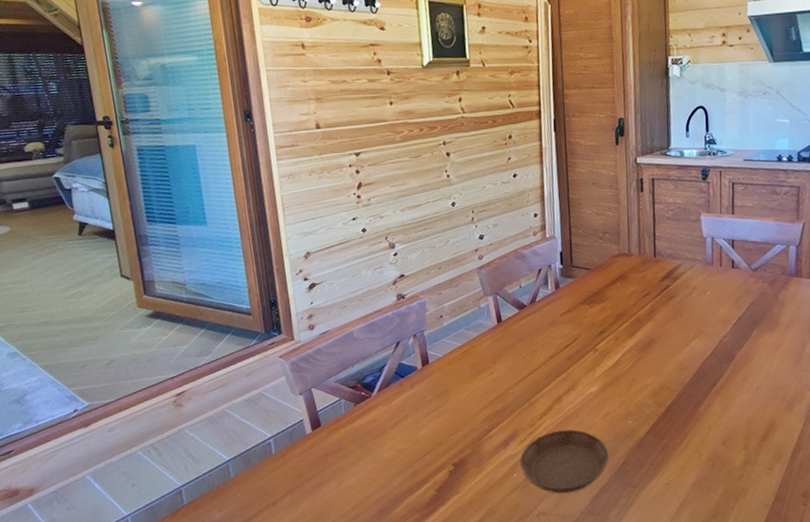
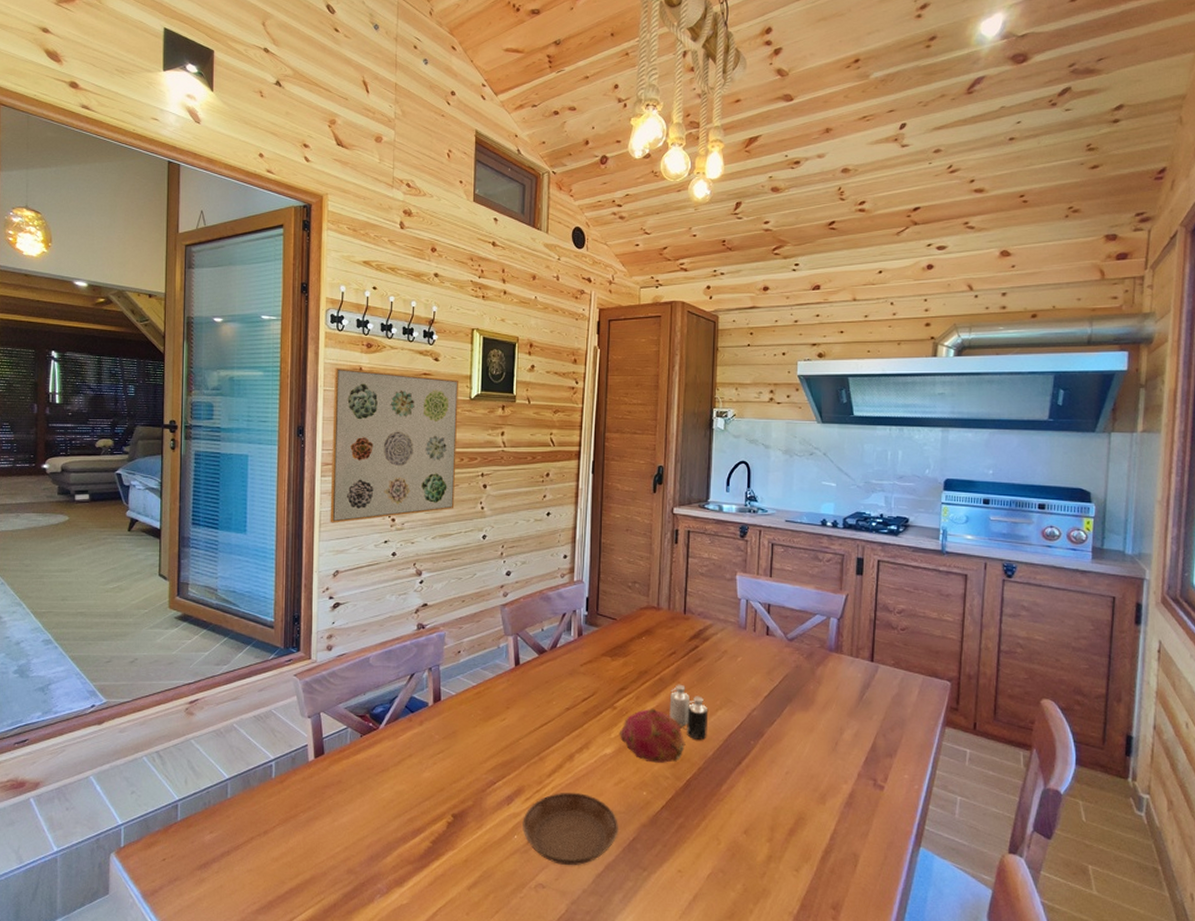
wall art: none [274,45,420,206] -> present [330,367,458,523]
fruit: none [602,347,665,395] -> present [619,709,687,763]
candle: none [647,321,684,369] -> present [669,684,709,739]

